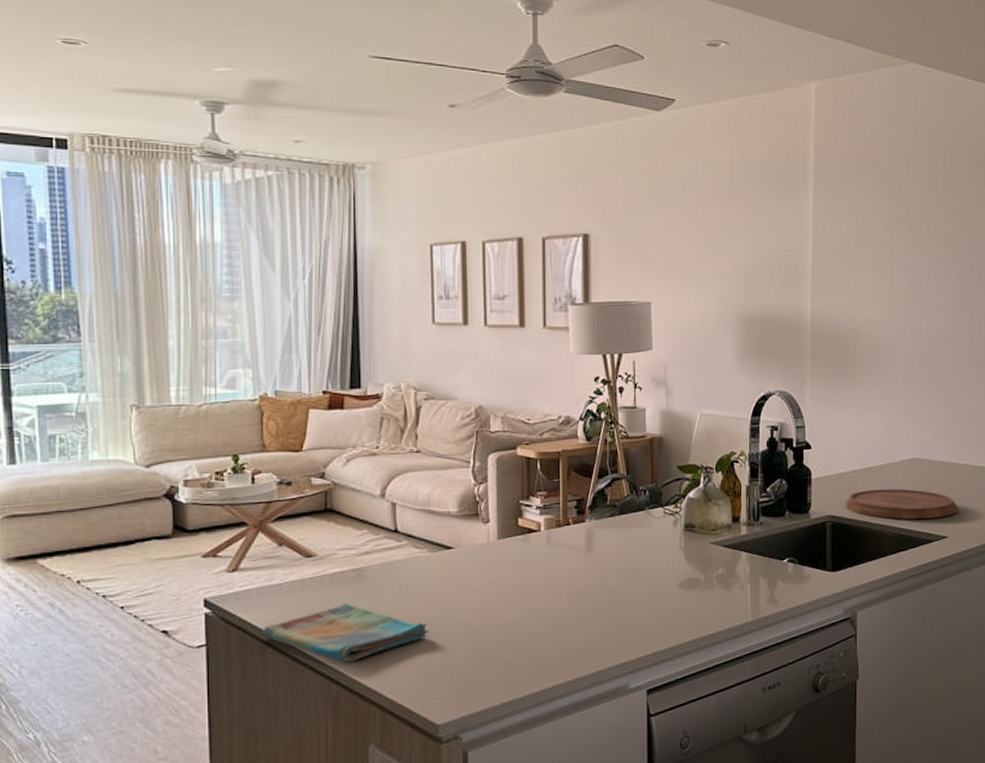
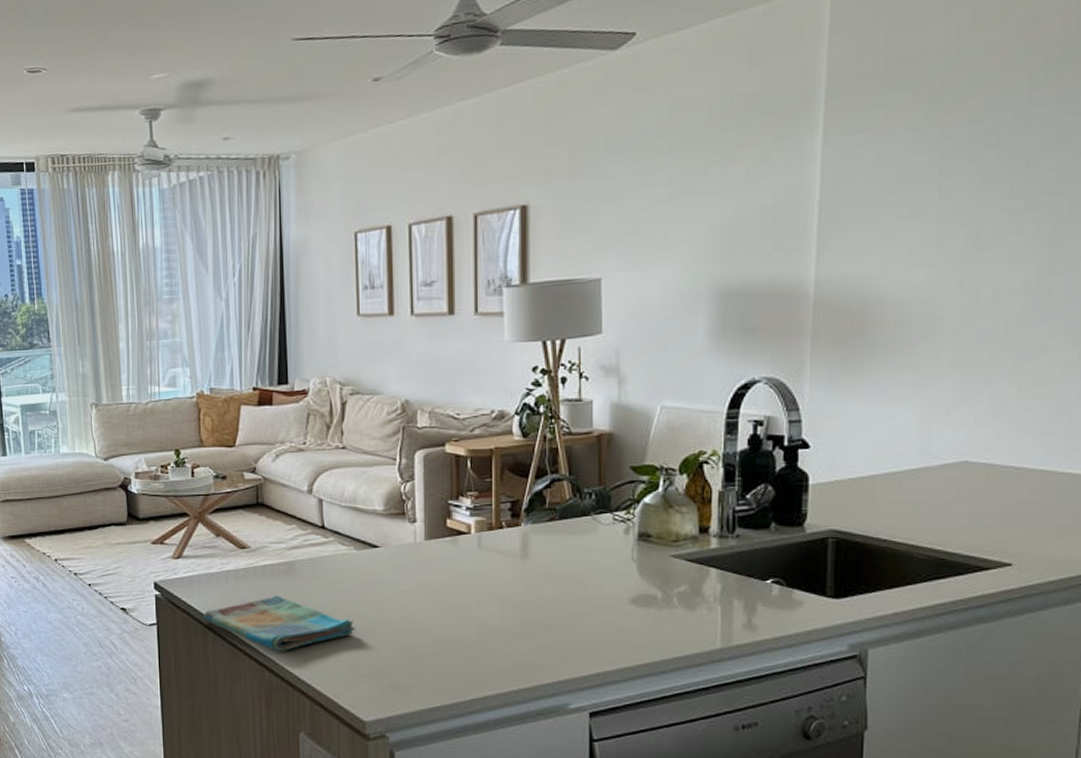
cutting board: present [845,488,958,520] -> none [855,500,1031,539]

